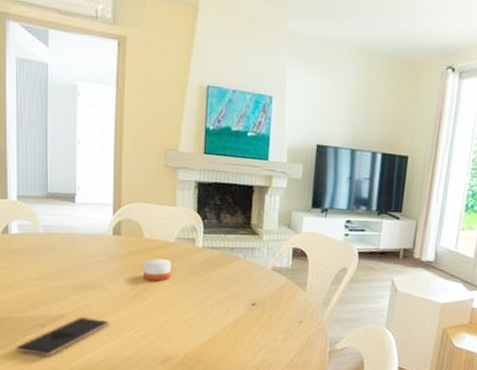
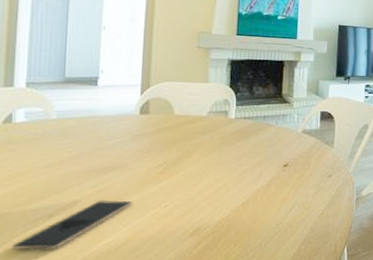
candle: present [143,258,171,281] -> none [173,133,203,155]

